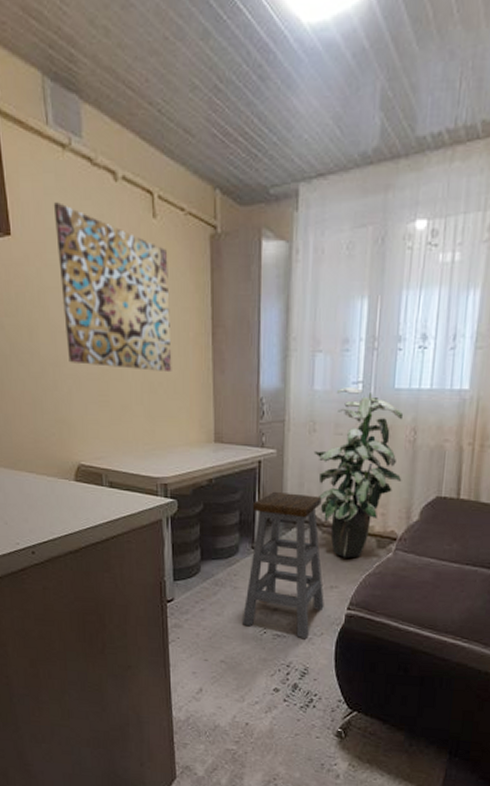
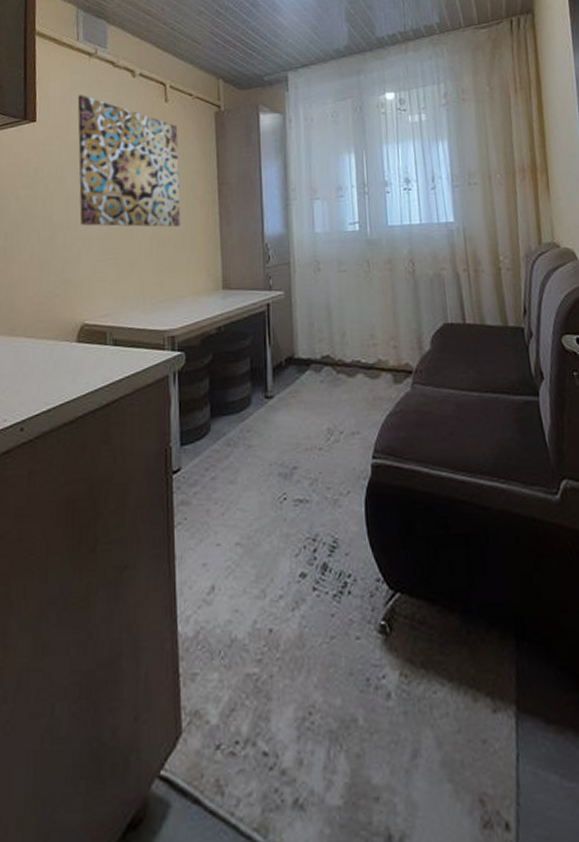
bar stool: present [241,491,324,638] -> none [258,333,347,501]
indoor plant: present [313,387,404,558] -> none [320,228,408,398]

